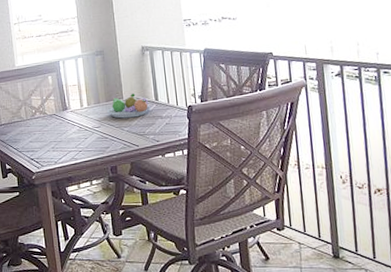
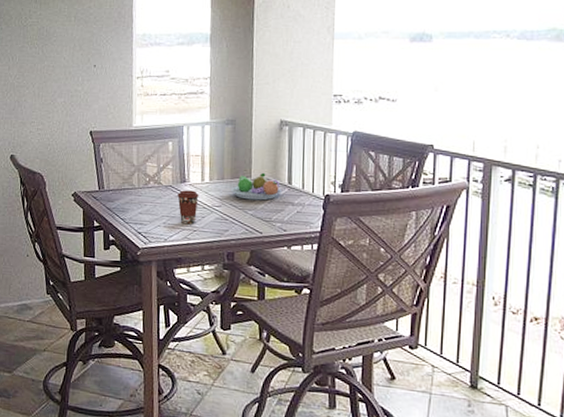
coffee cup: none [61,116,80,147] -> present [177,190,199,225]

